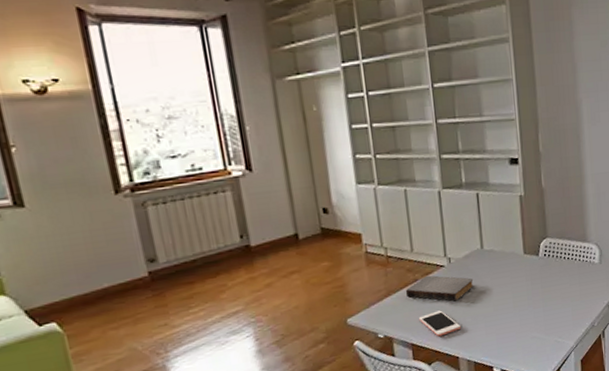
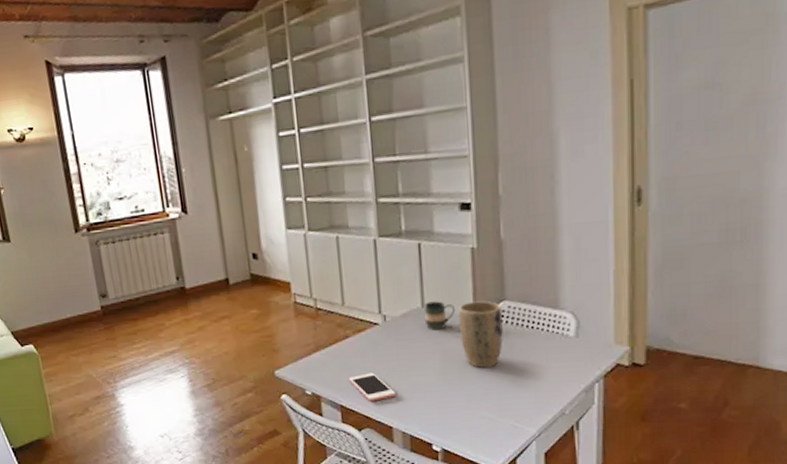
book: present [405,275,474,301] -> none [335,333,413,365]
mug: none [483,242,509,268] -> present [424,301,456,330]
plant pot: none [511,239,547,296] -> present [459,301,503,368]

